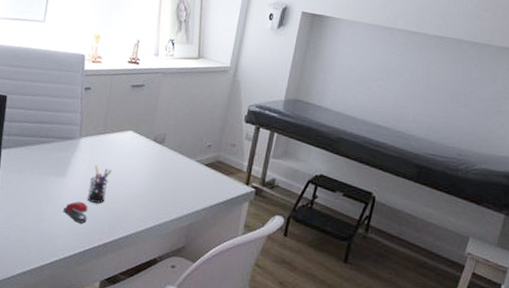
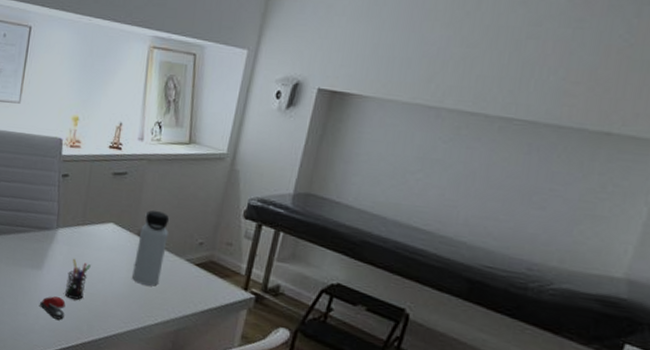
water bottle: none [150,118,182,186] -> present [132,210,170,286]

